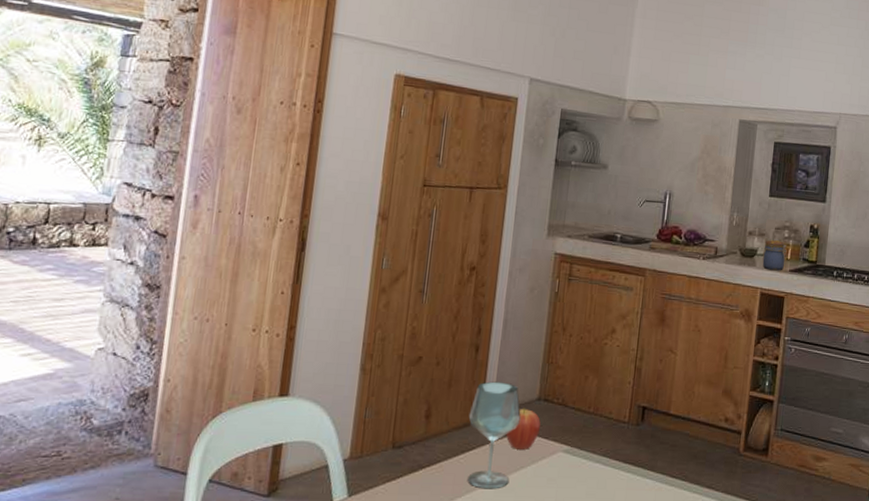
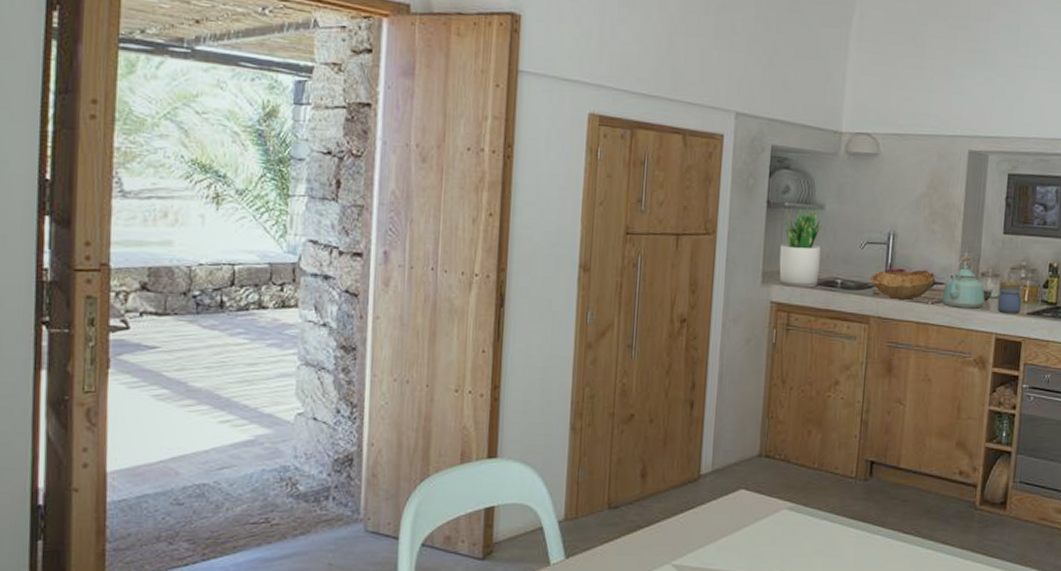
wine glass: present [468,381,521,489] -> none [686,438,741,549]
fruit: present [505,408,541,450] -> none [726,465,763,508]
planter: none [564,165,605,242] -> present [779,206,823,289]
wooden bowl: none [647,227,707,255] -> present [870,270,936,300]
kettle: none [712,216,752,265] -> present [941,256,985,309]

